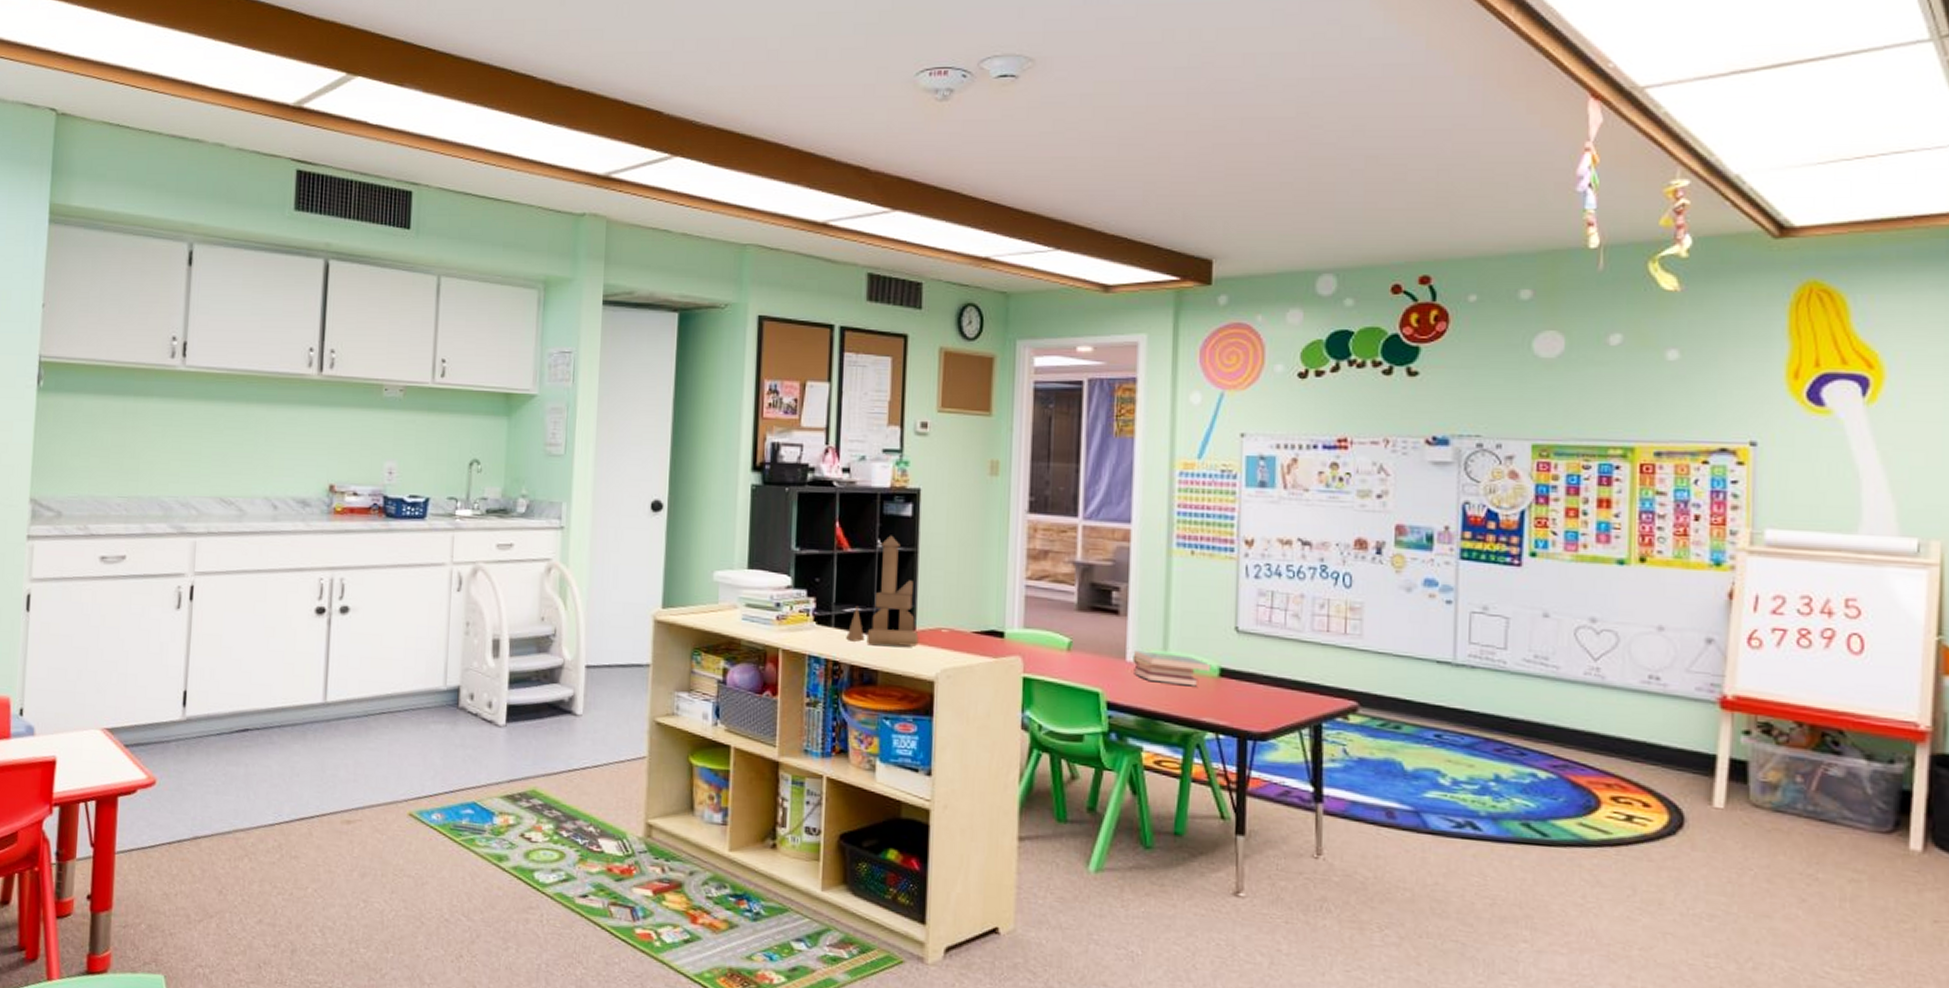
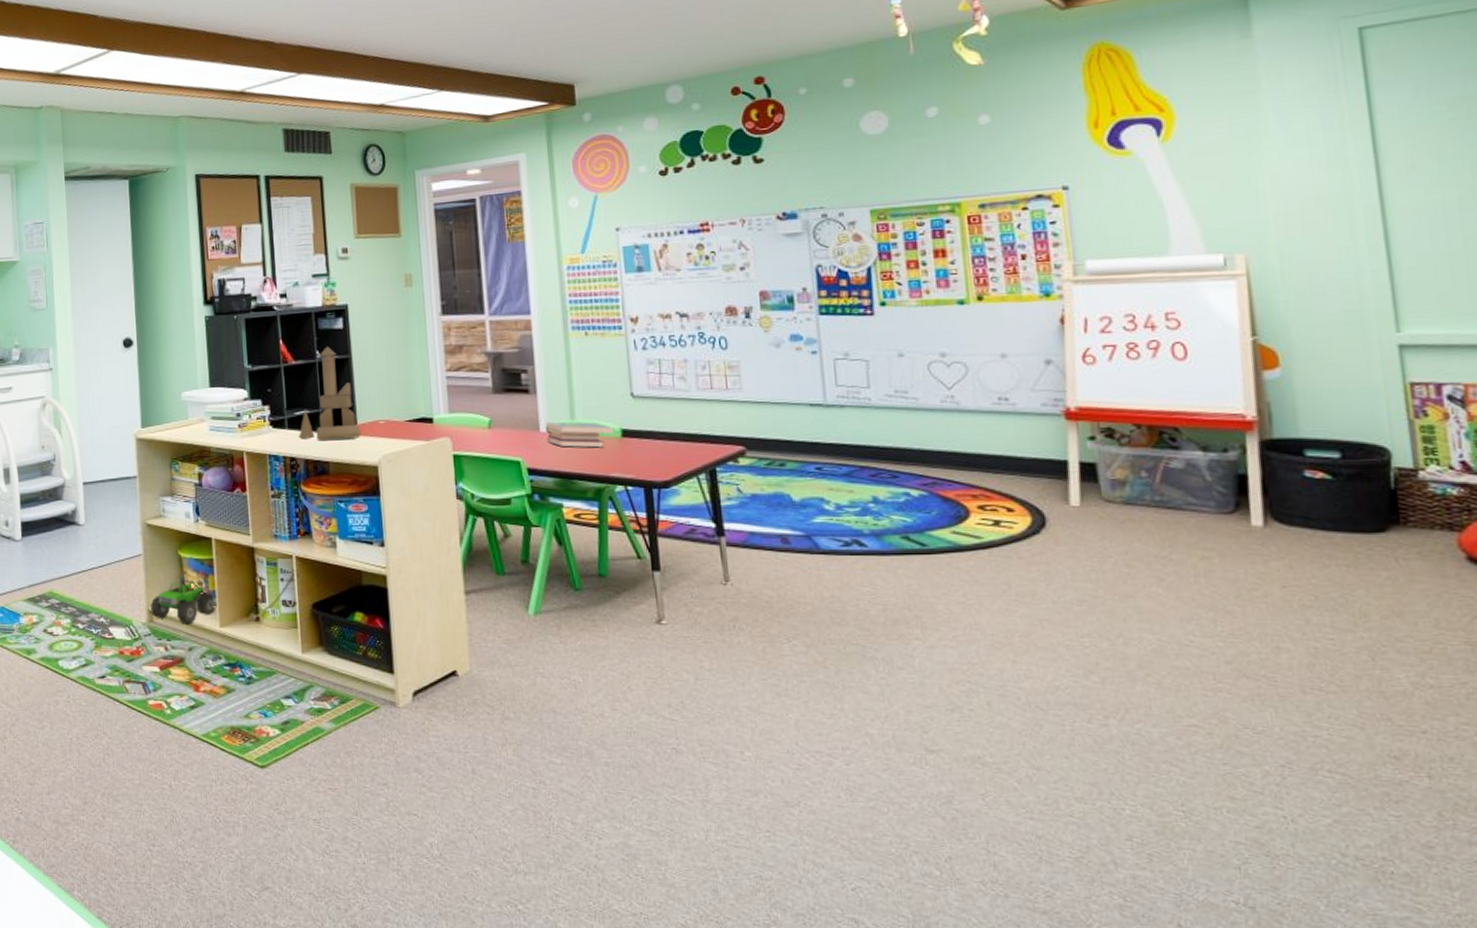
toy truck: none [649,781,728,844] -> present [150,570,217,624]

